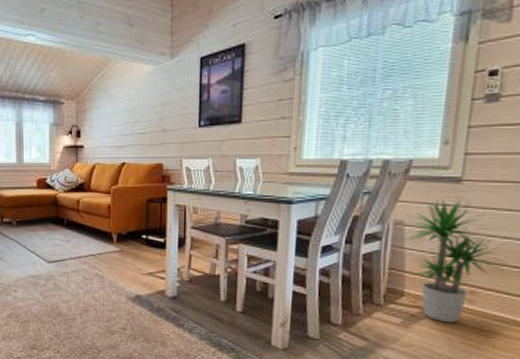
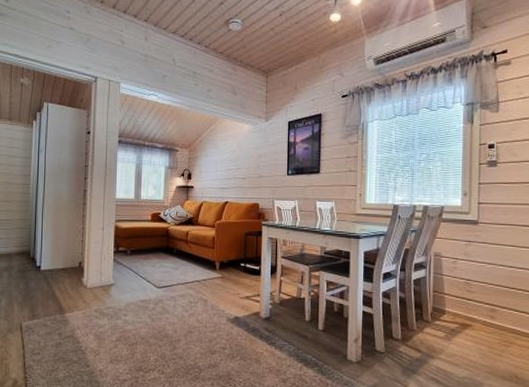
potted plant: present [401,198,509,323] -> none [439,236,515,336]

